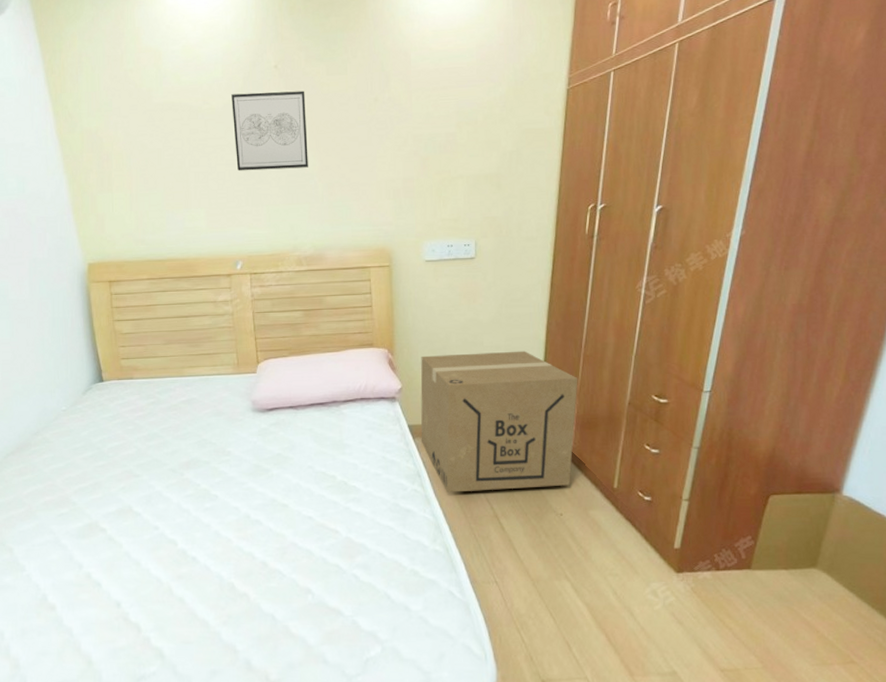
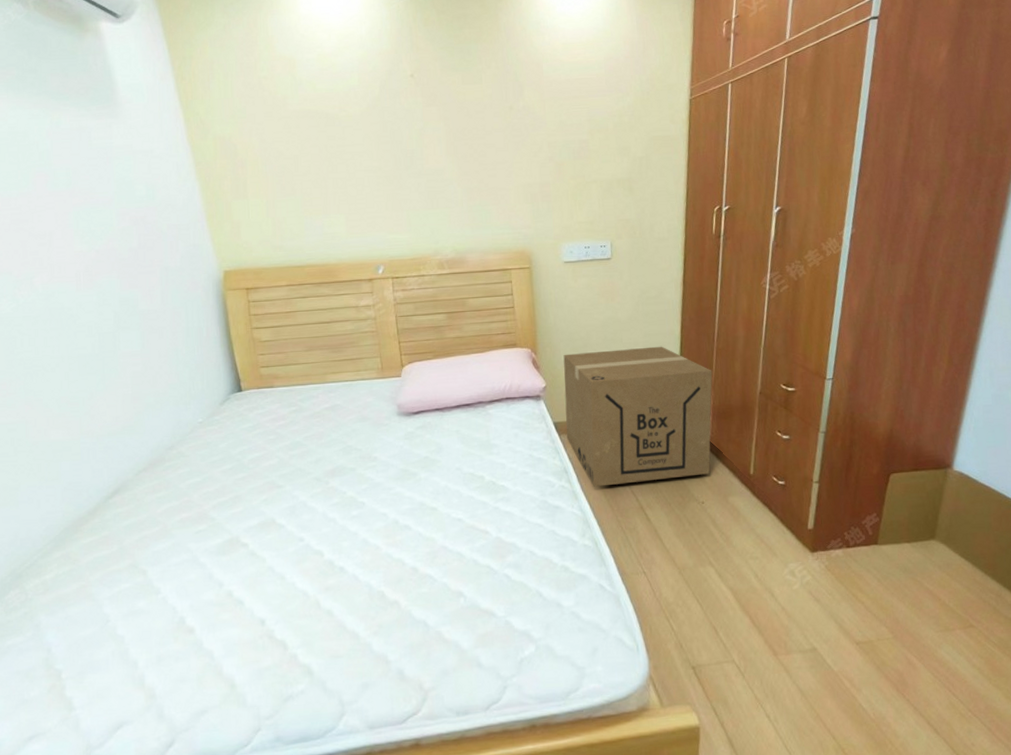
wall art: present [231,90,308,171] -> none [368,99,447,177]

